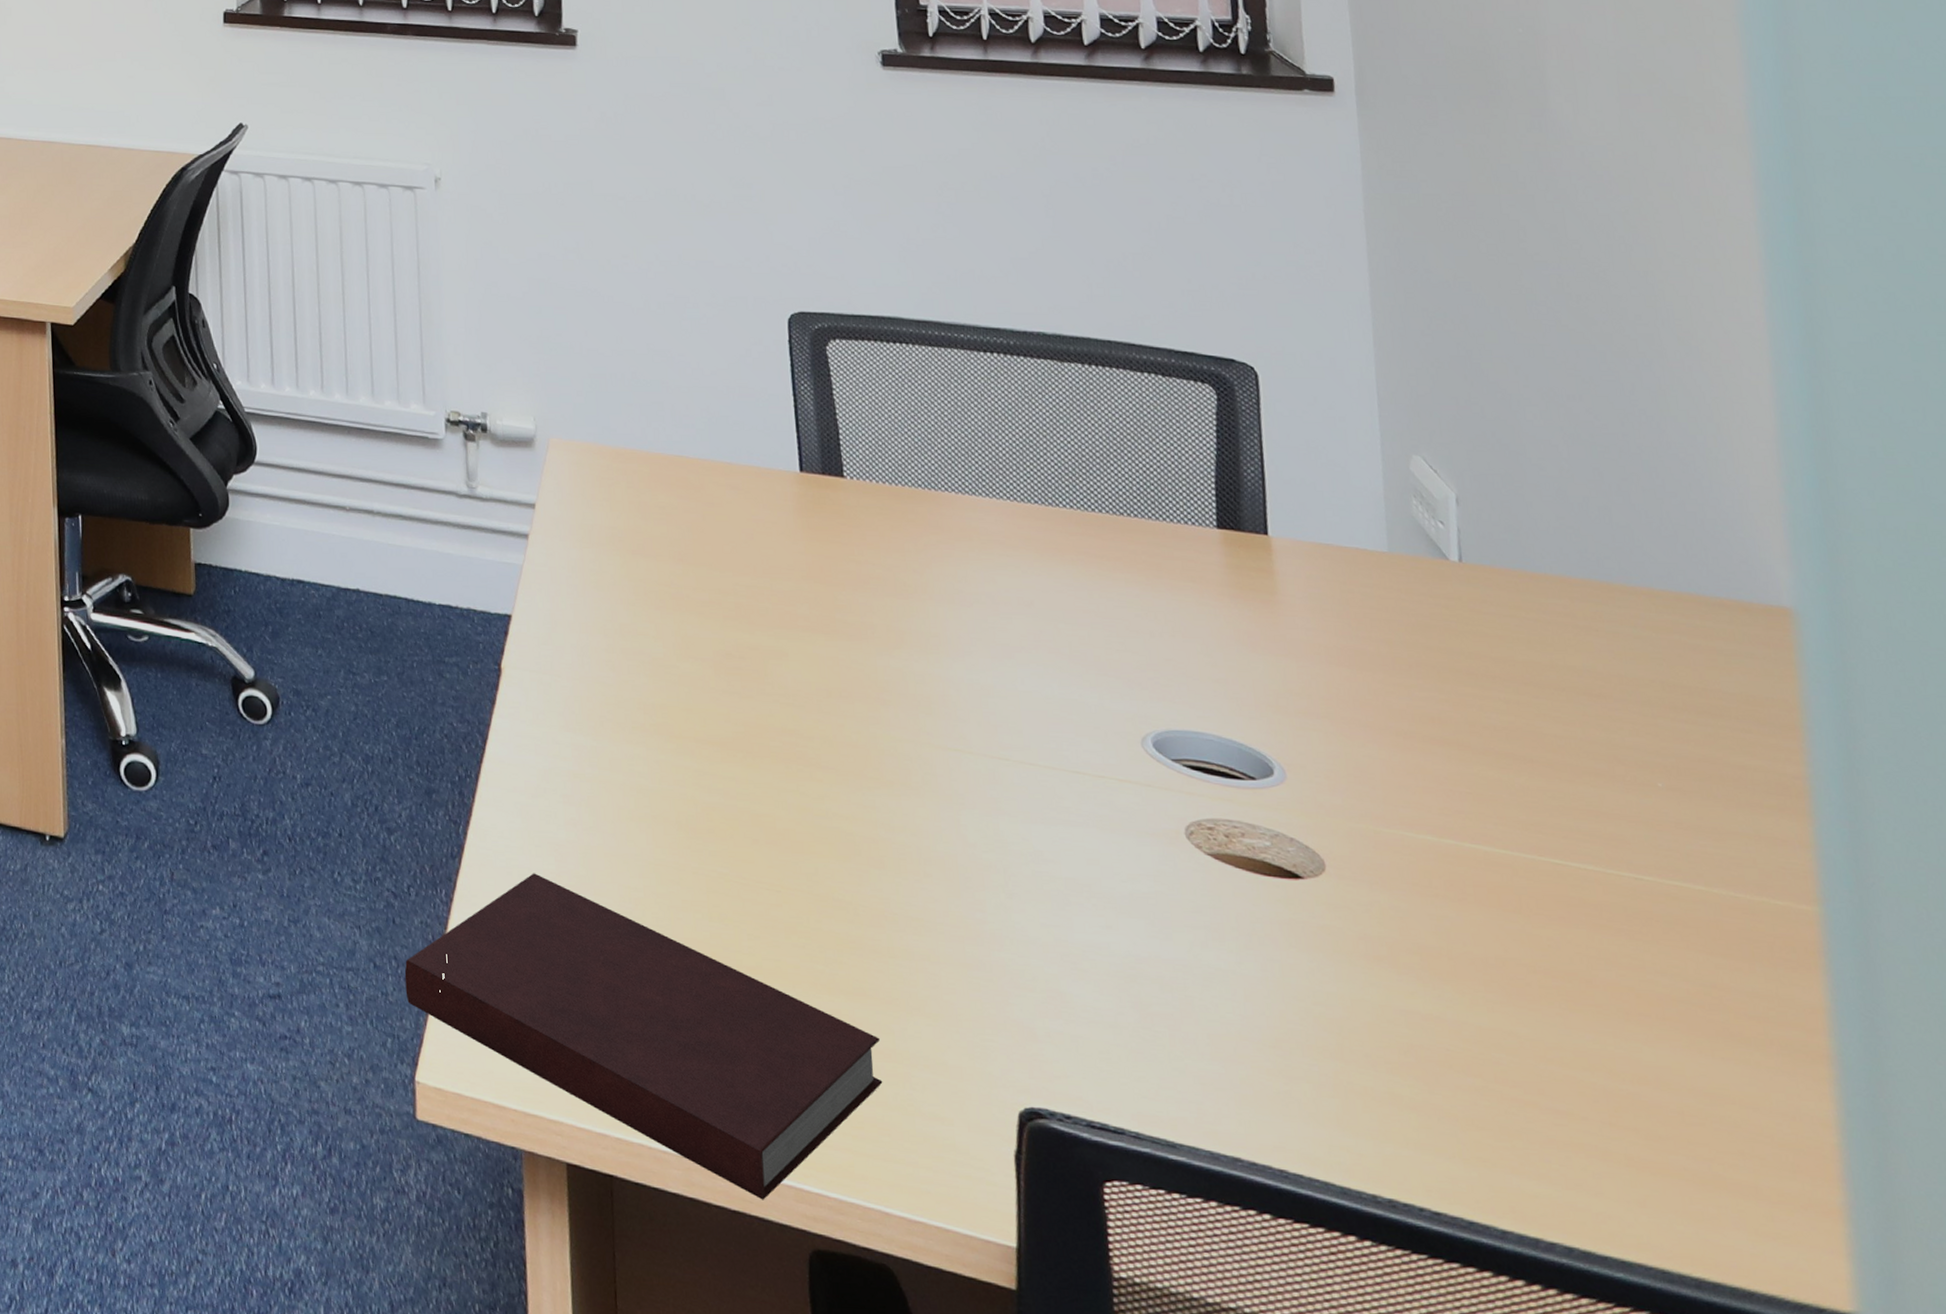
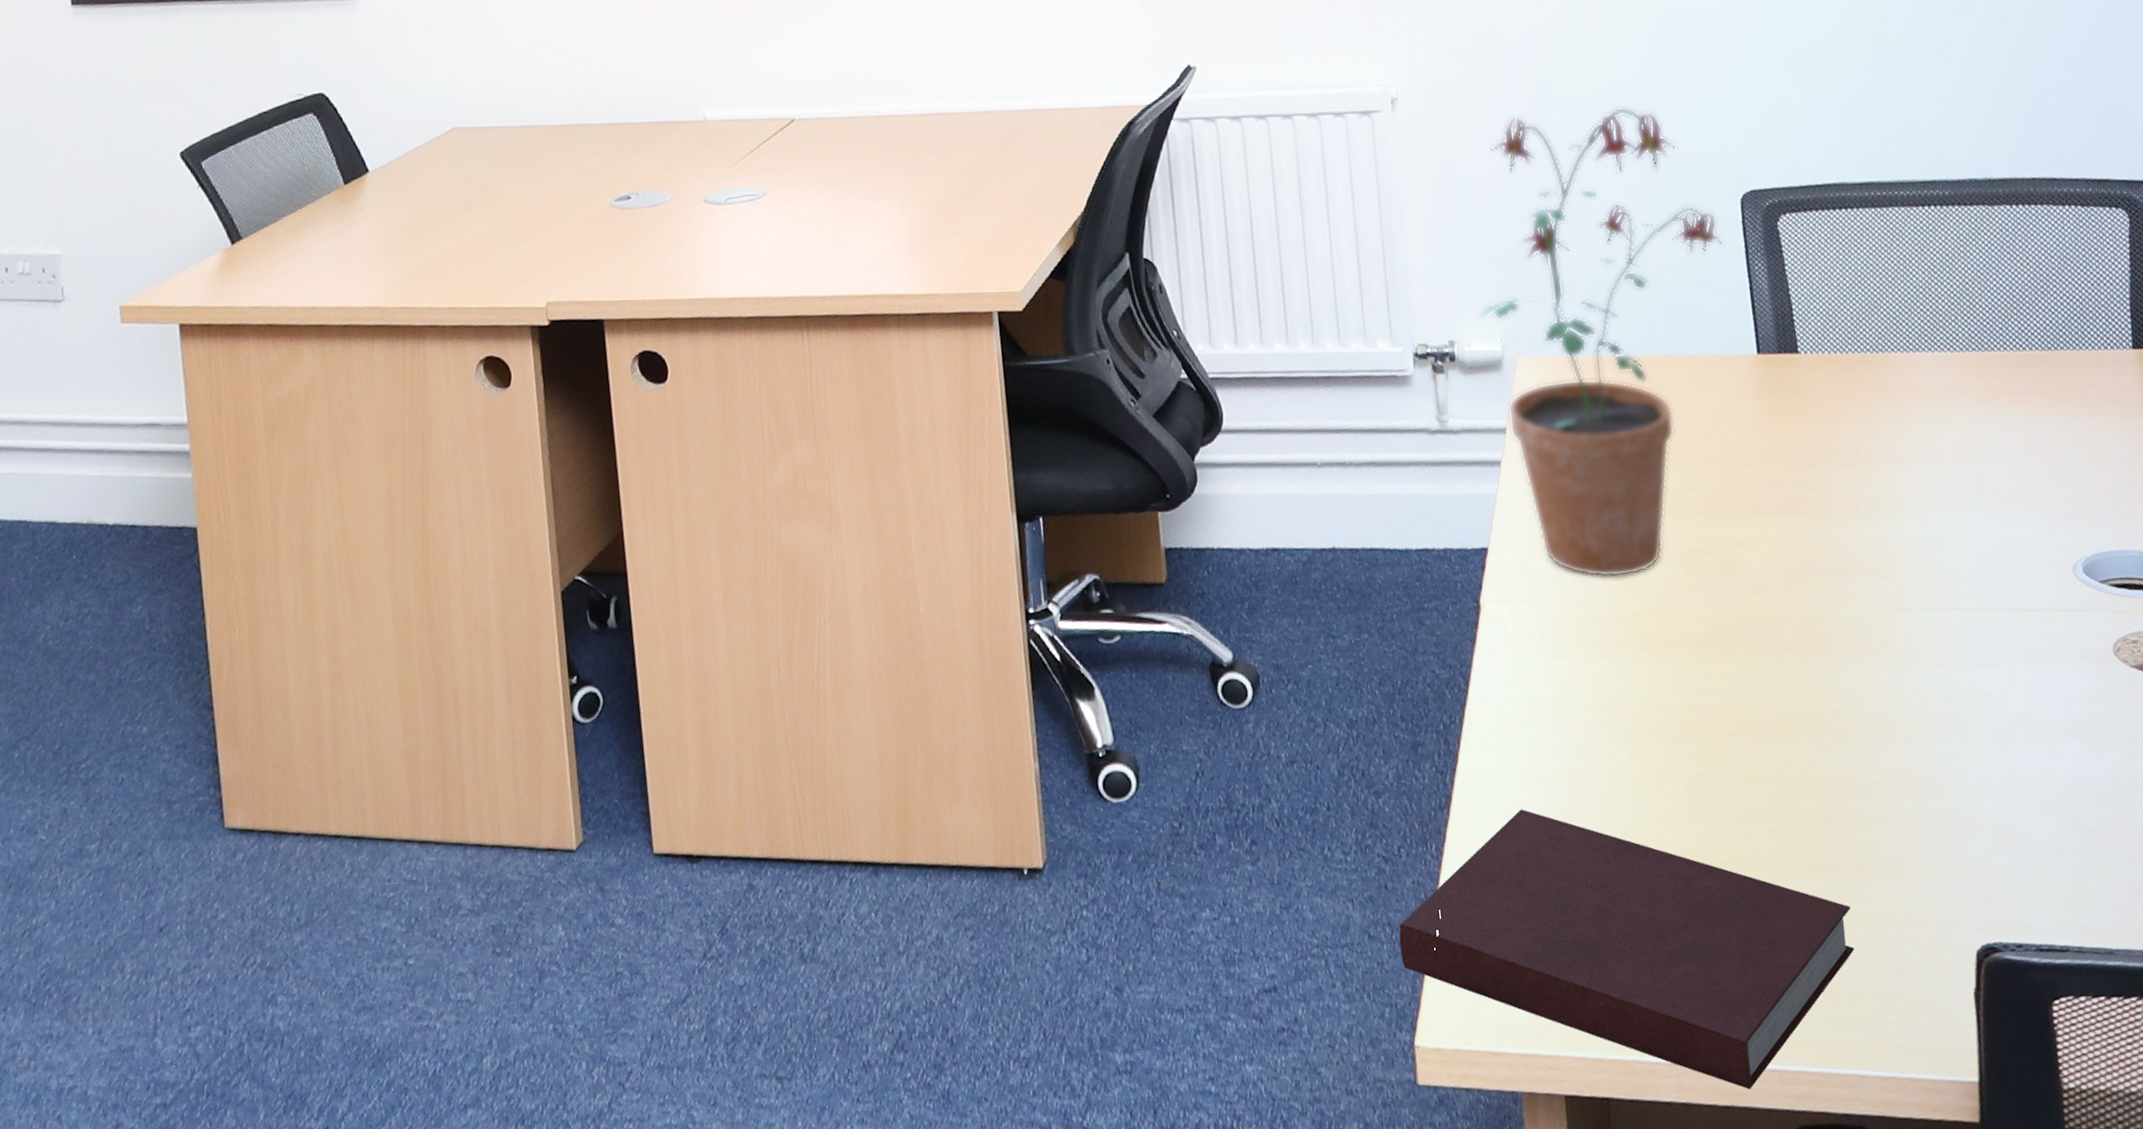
potted plant: none [512,211,767,667] -> present [1478,106,1723,578]

